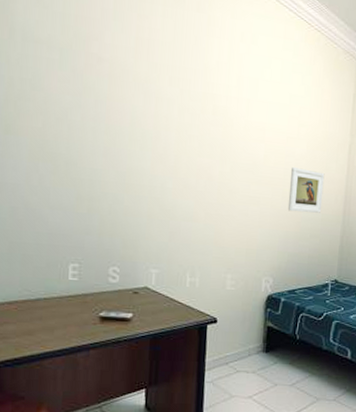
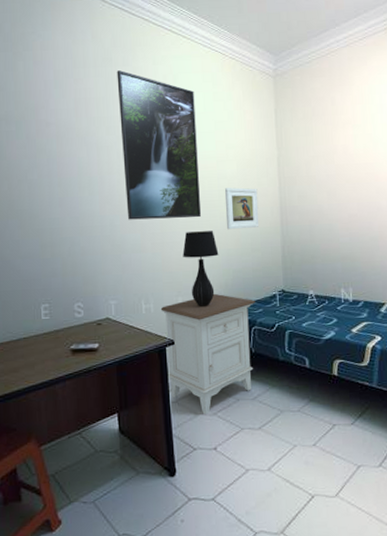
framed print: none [182,15,273,194] -> present [117,70,202,220]
nightstand: none [206,275,307,398] -> present [160,293,255,415]
table lamp: none [237,207,276,287] -> present [182,231,219,307]

